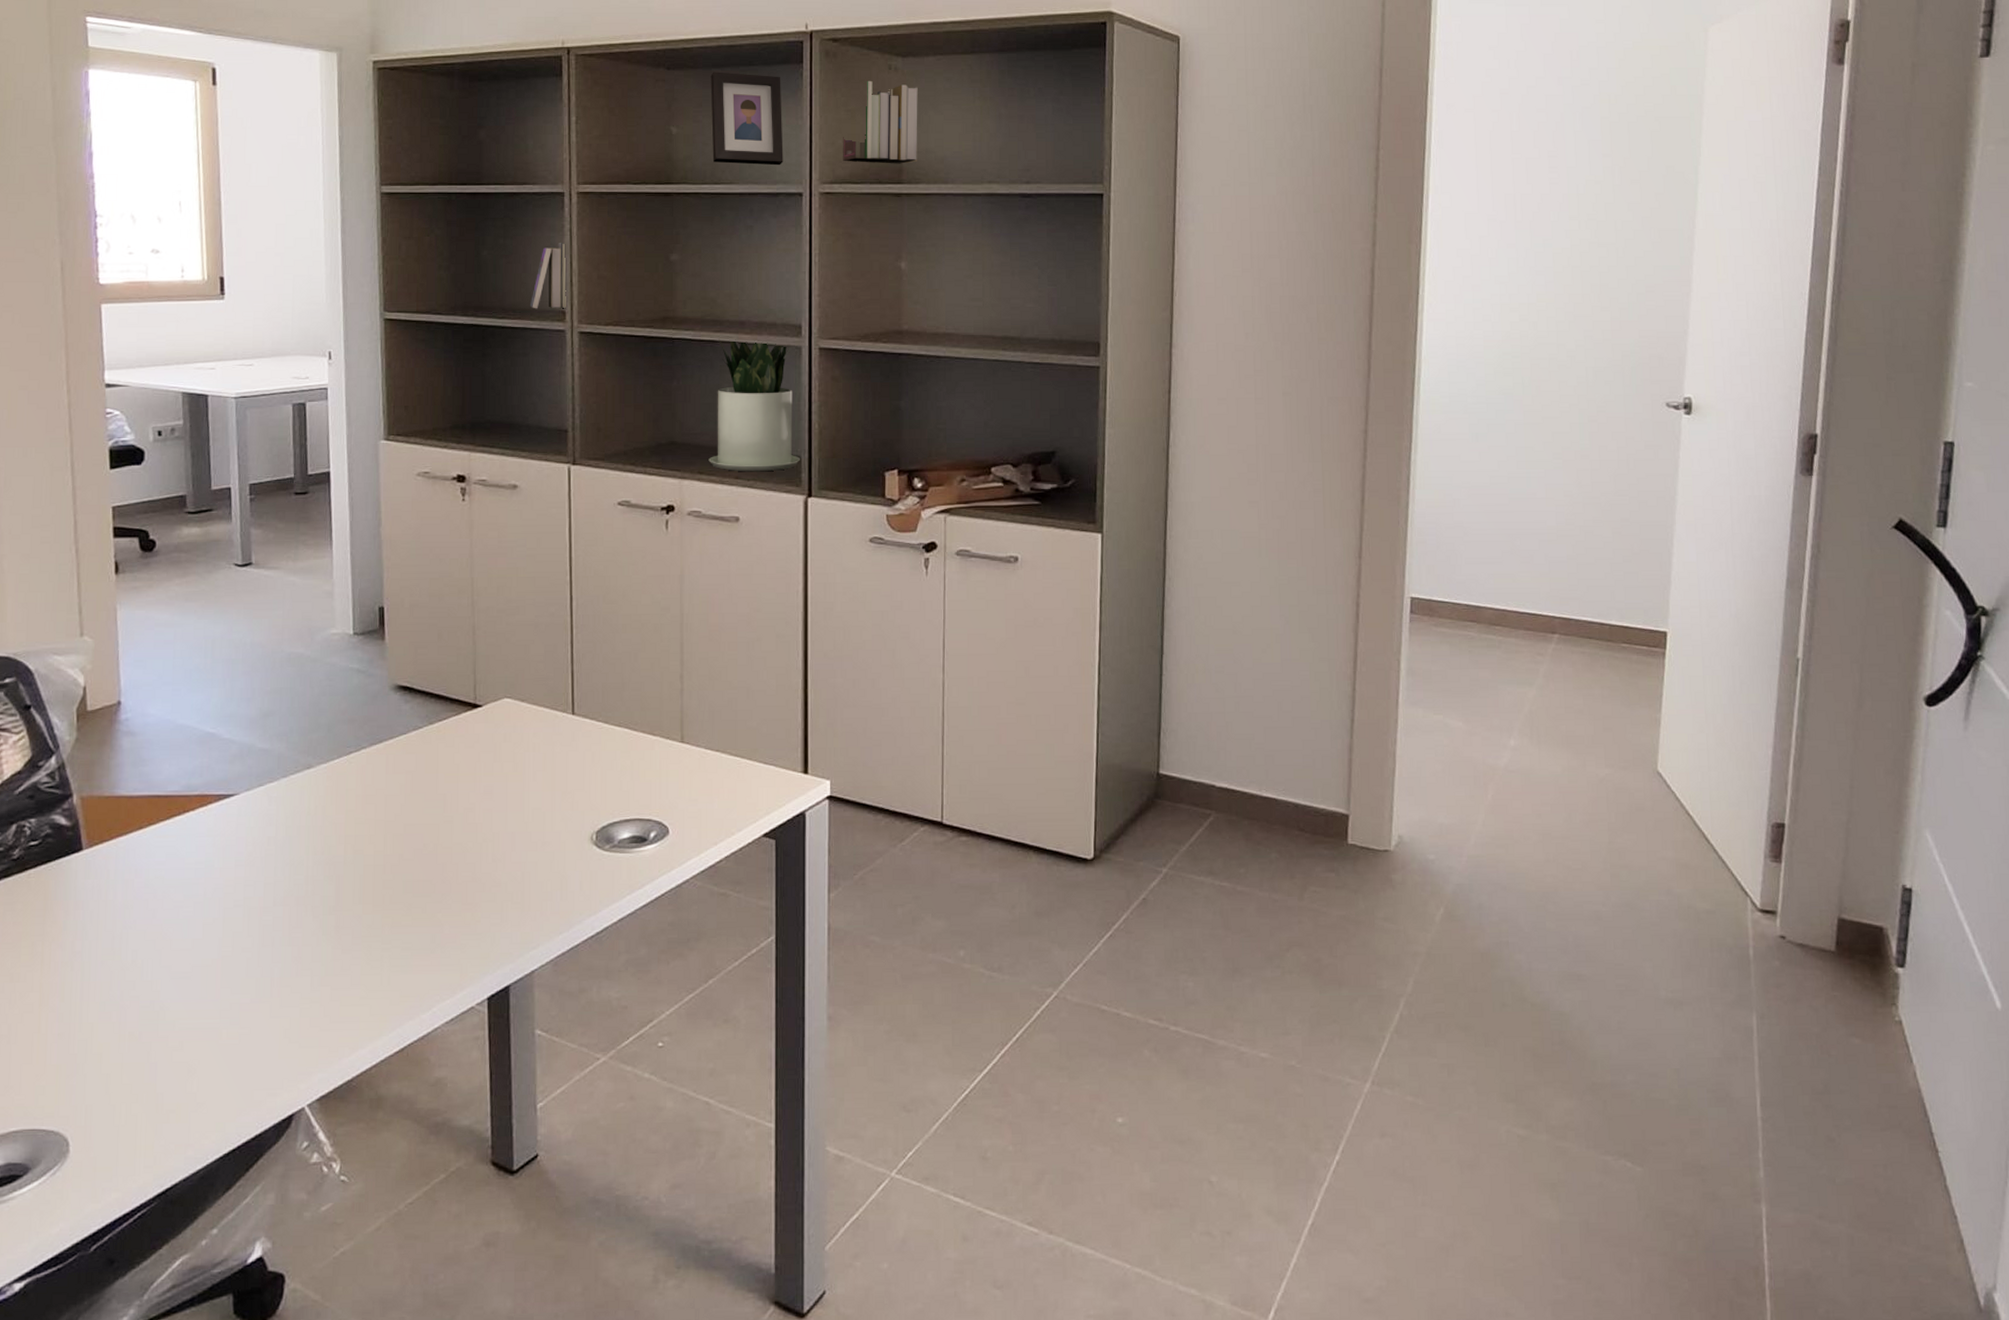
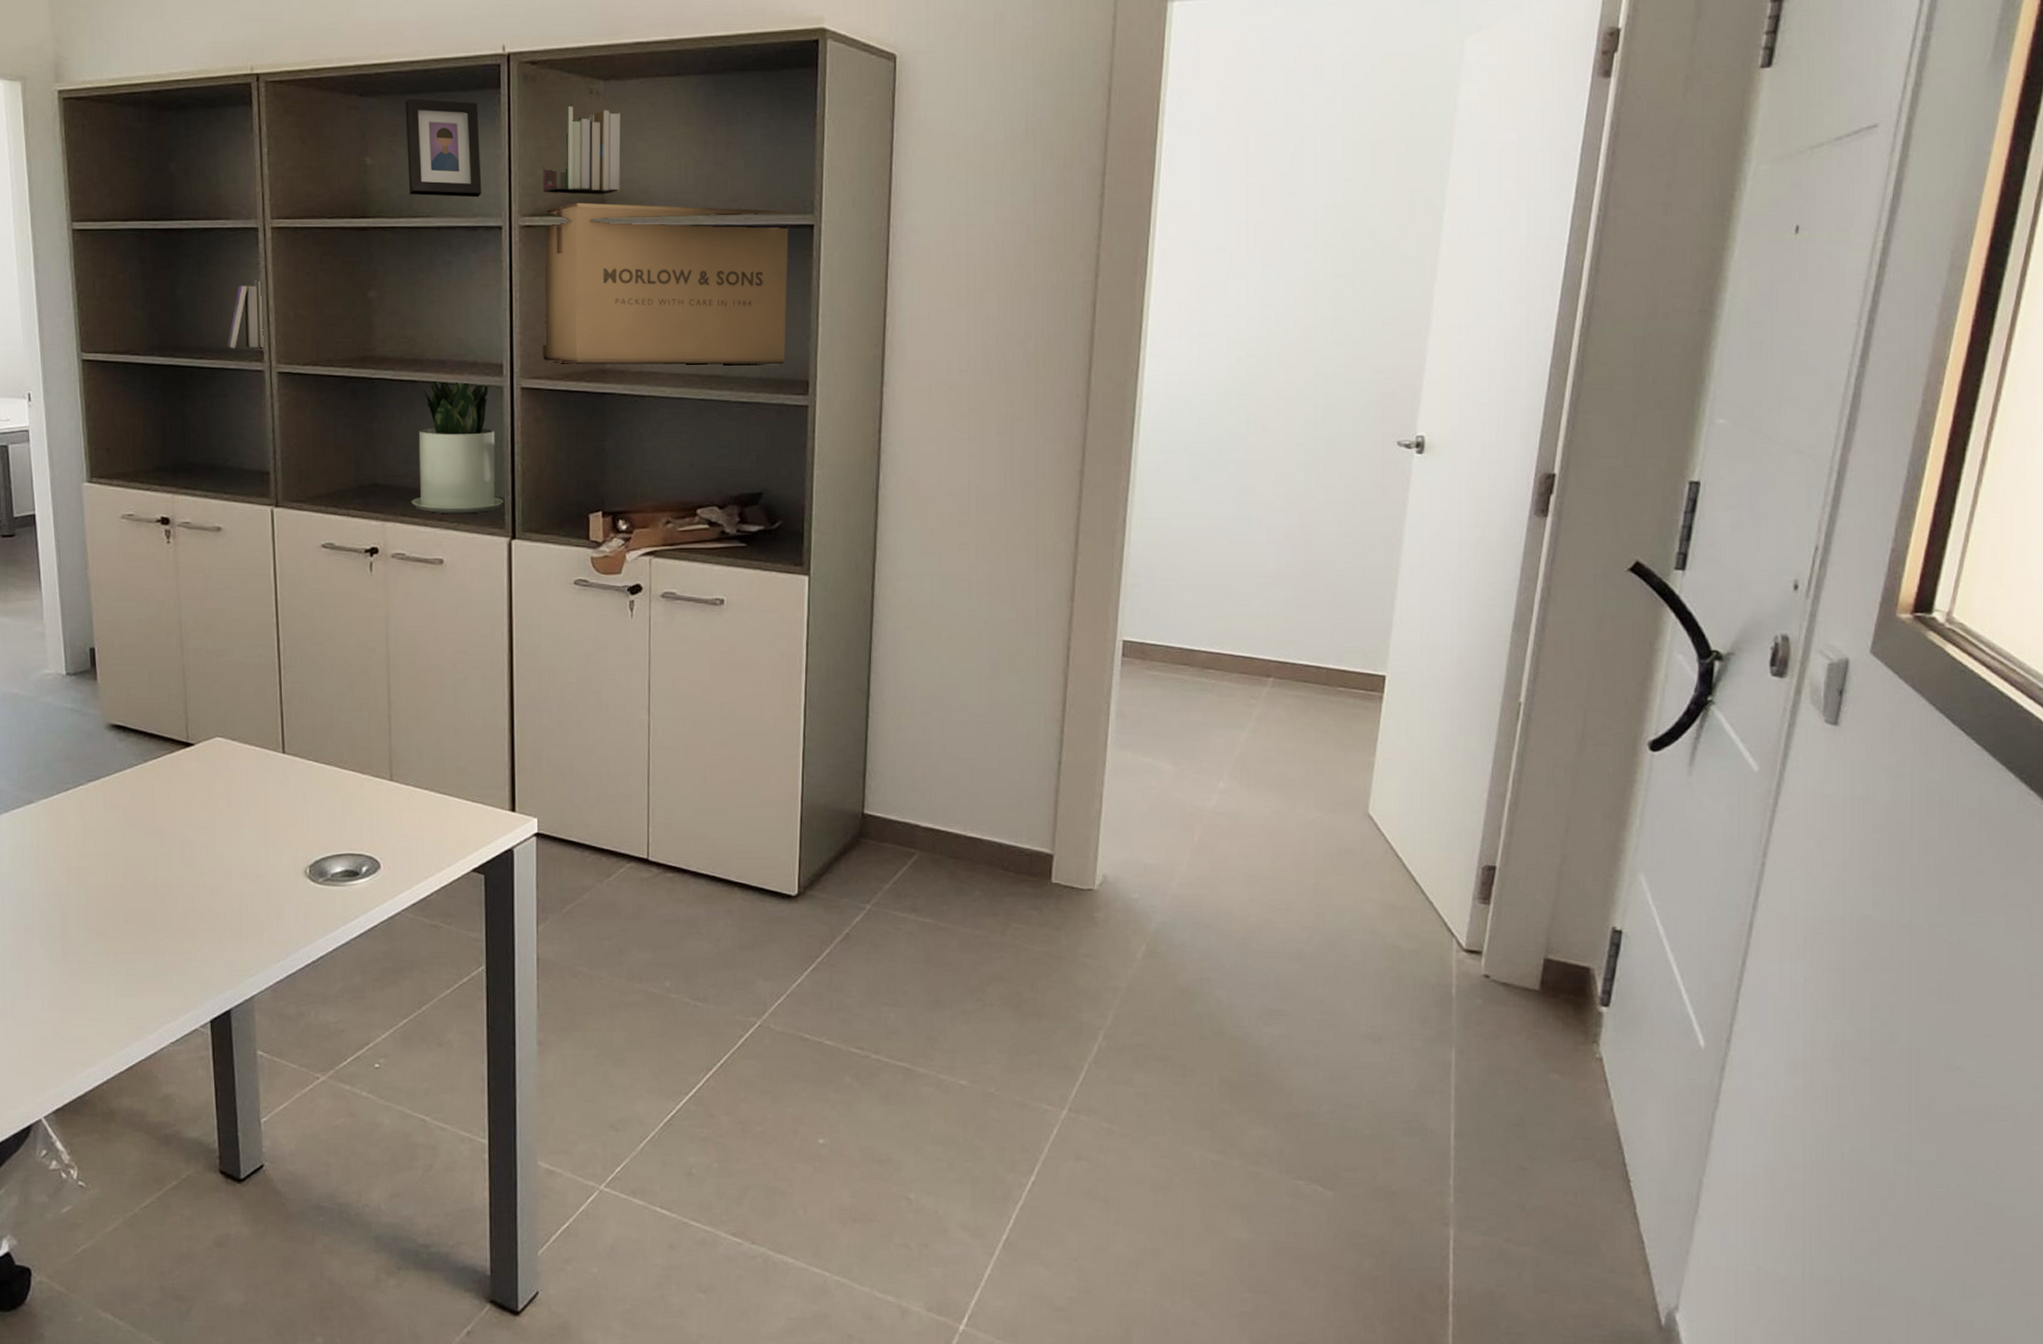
box: none [840,171,1080,327] -> present [542,202,789,365]

